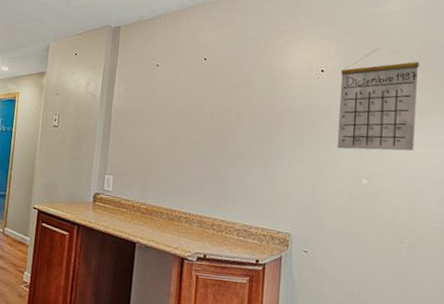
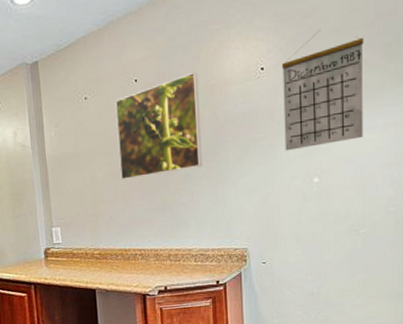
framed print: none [177,61,262,147] -> present [115,71,202,181]

